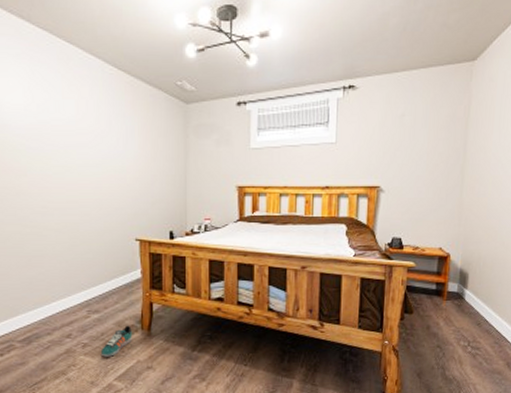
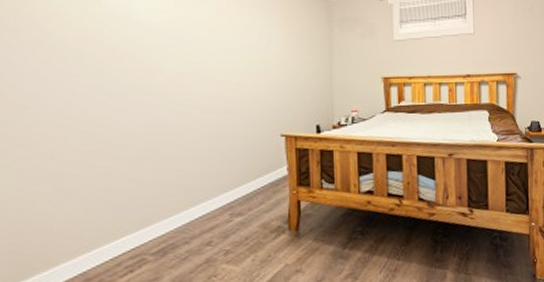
sneaker: present [100,325,132,357] -> none [244,226,279,264]

